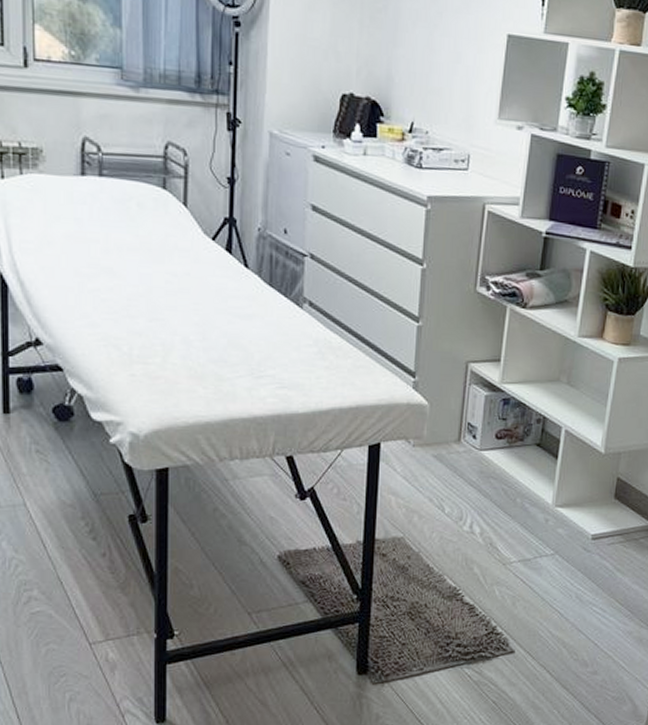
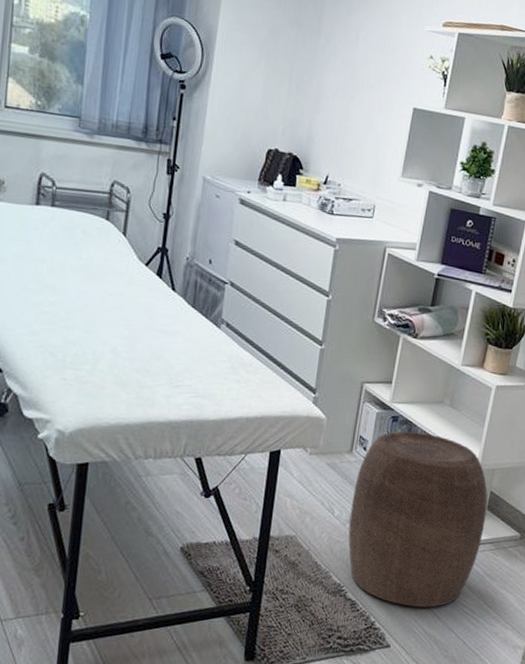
stool: none [461,415,614,608] -> present [348,431,488,608]

